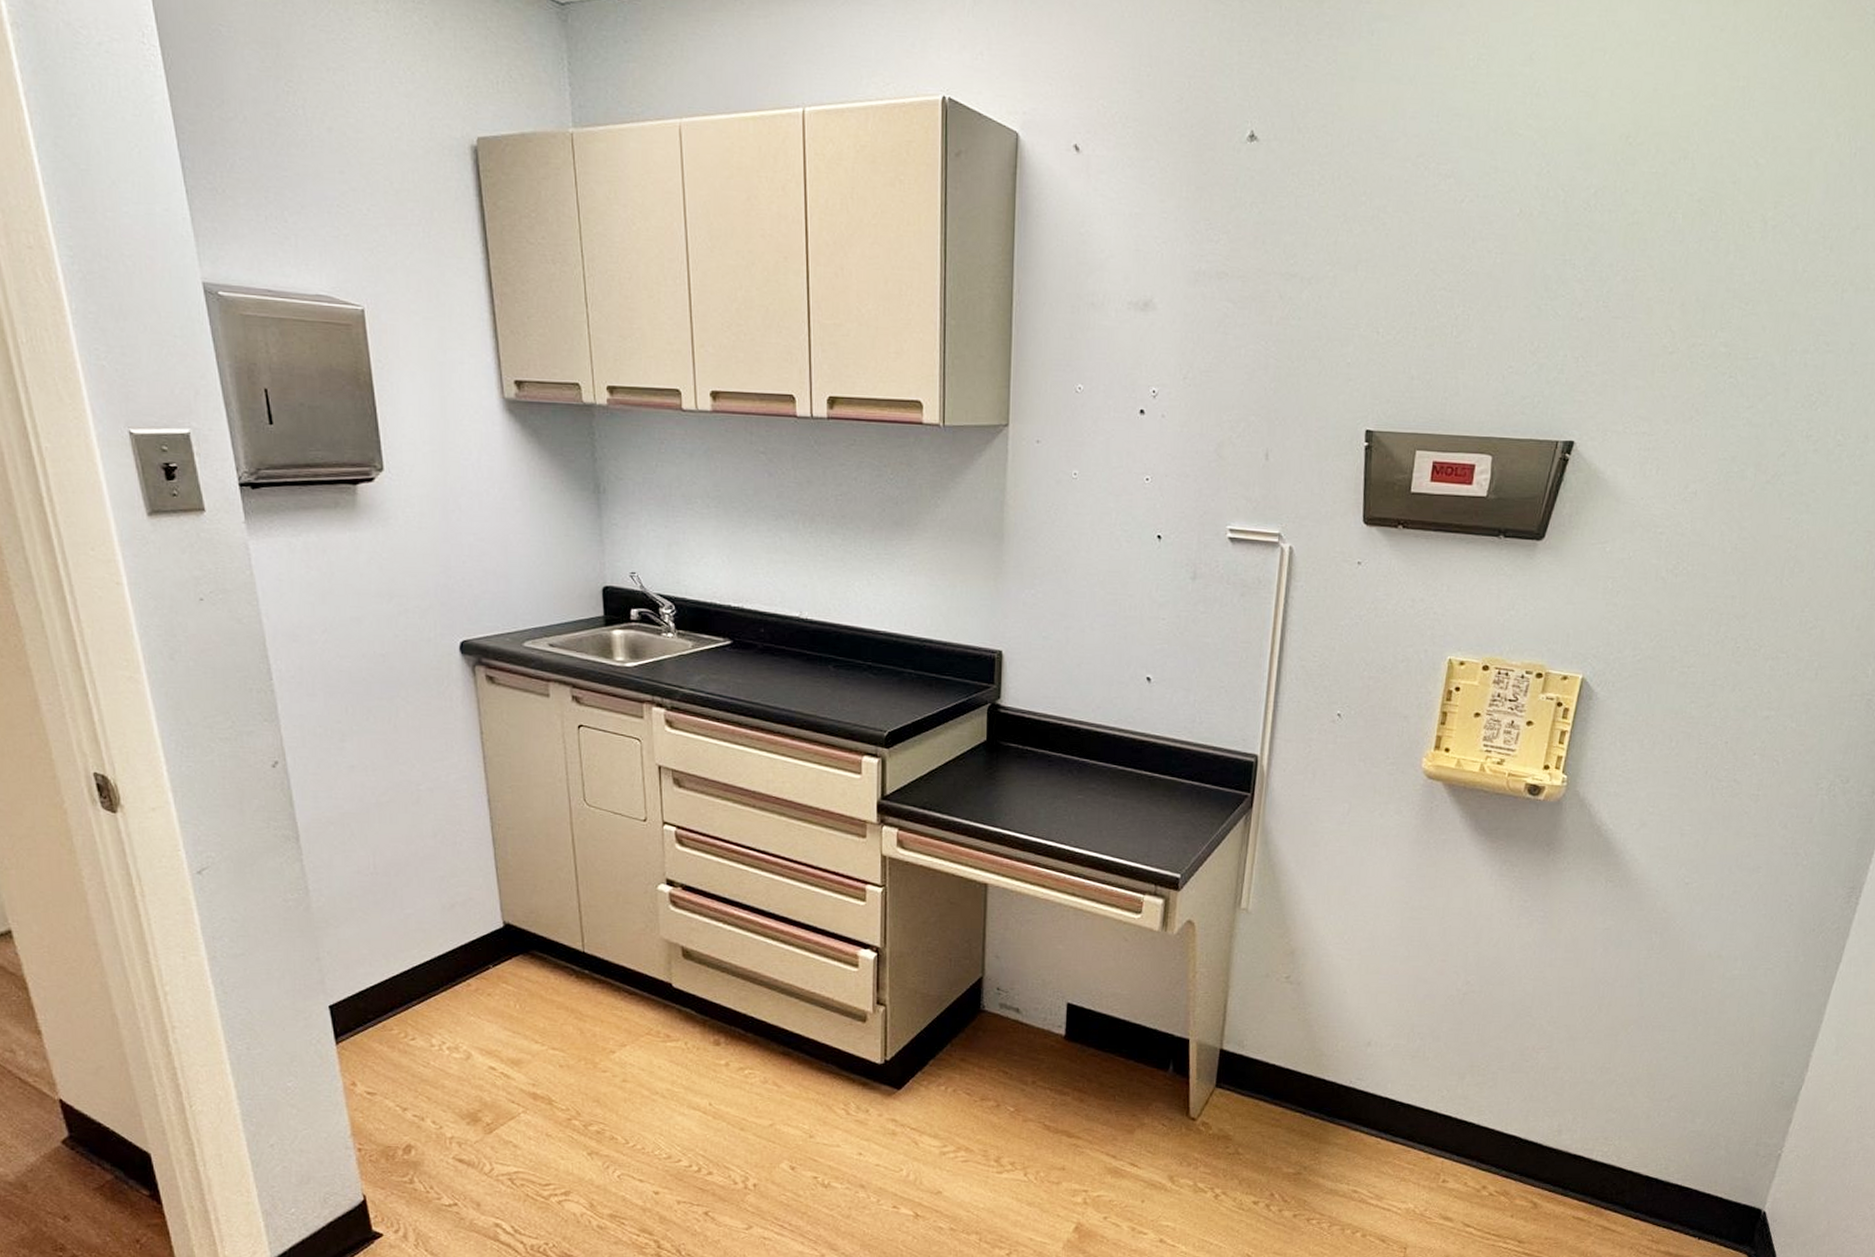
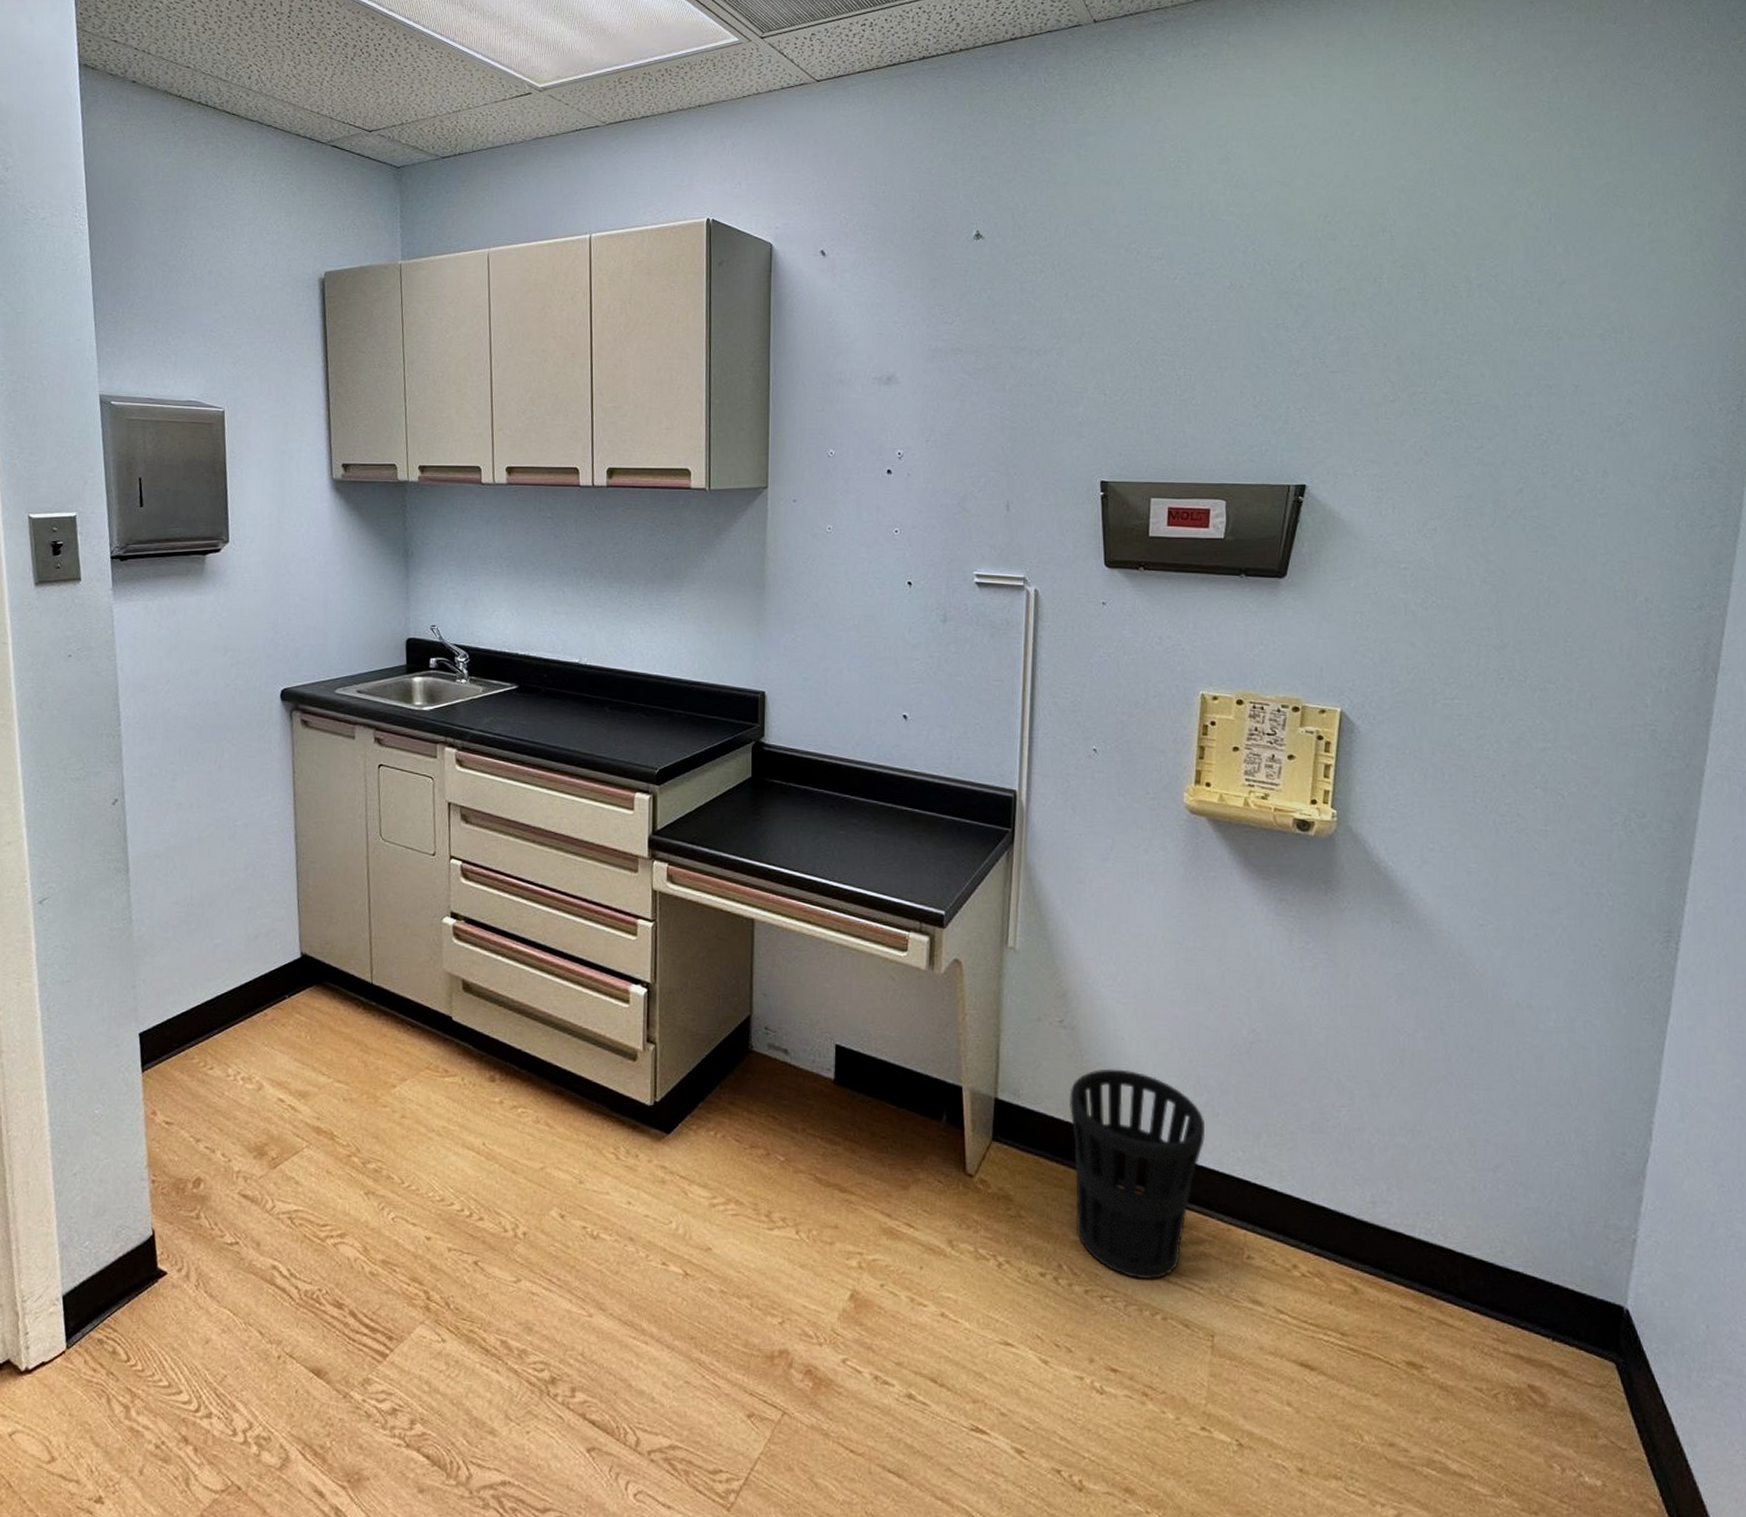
wastebasket: none [1289,1020,1415,1204] -> present [1070,1068,1206,1280]

